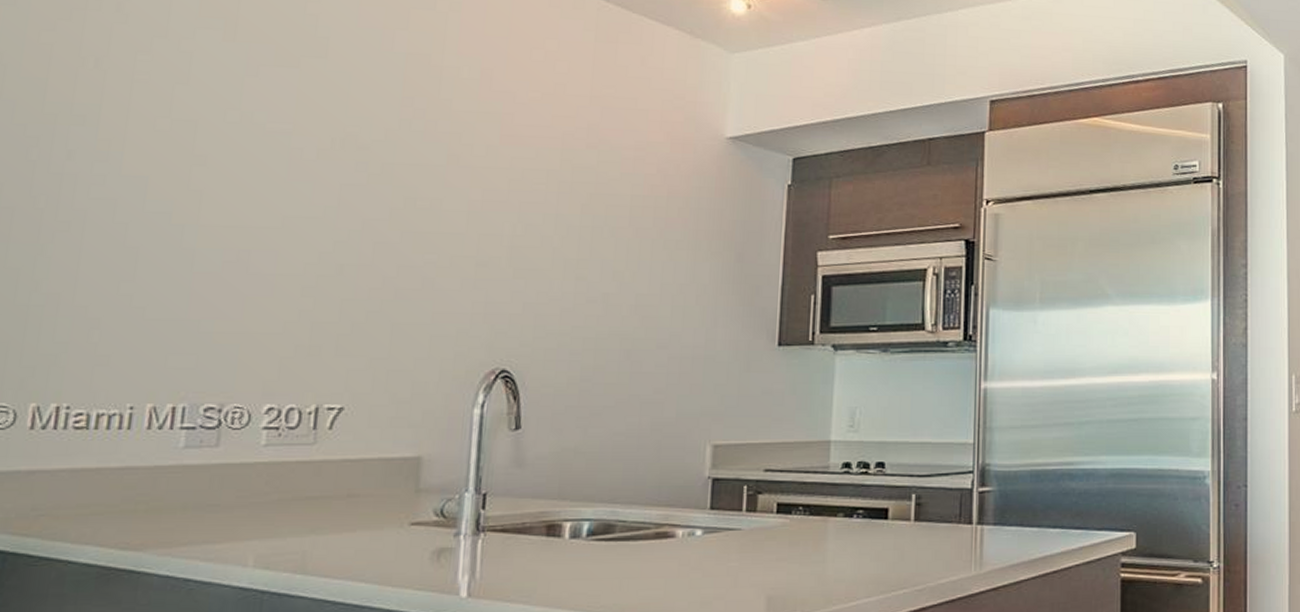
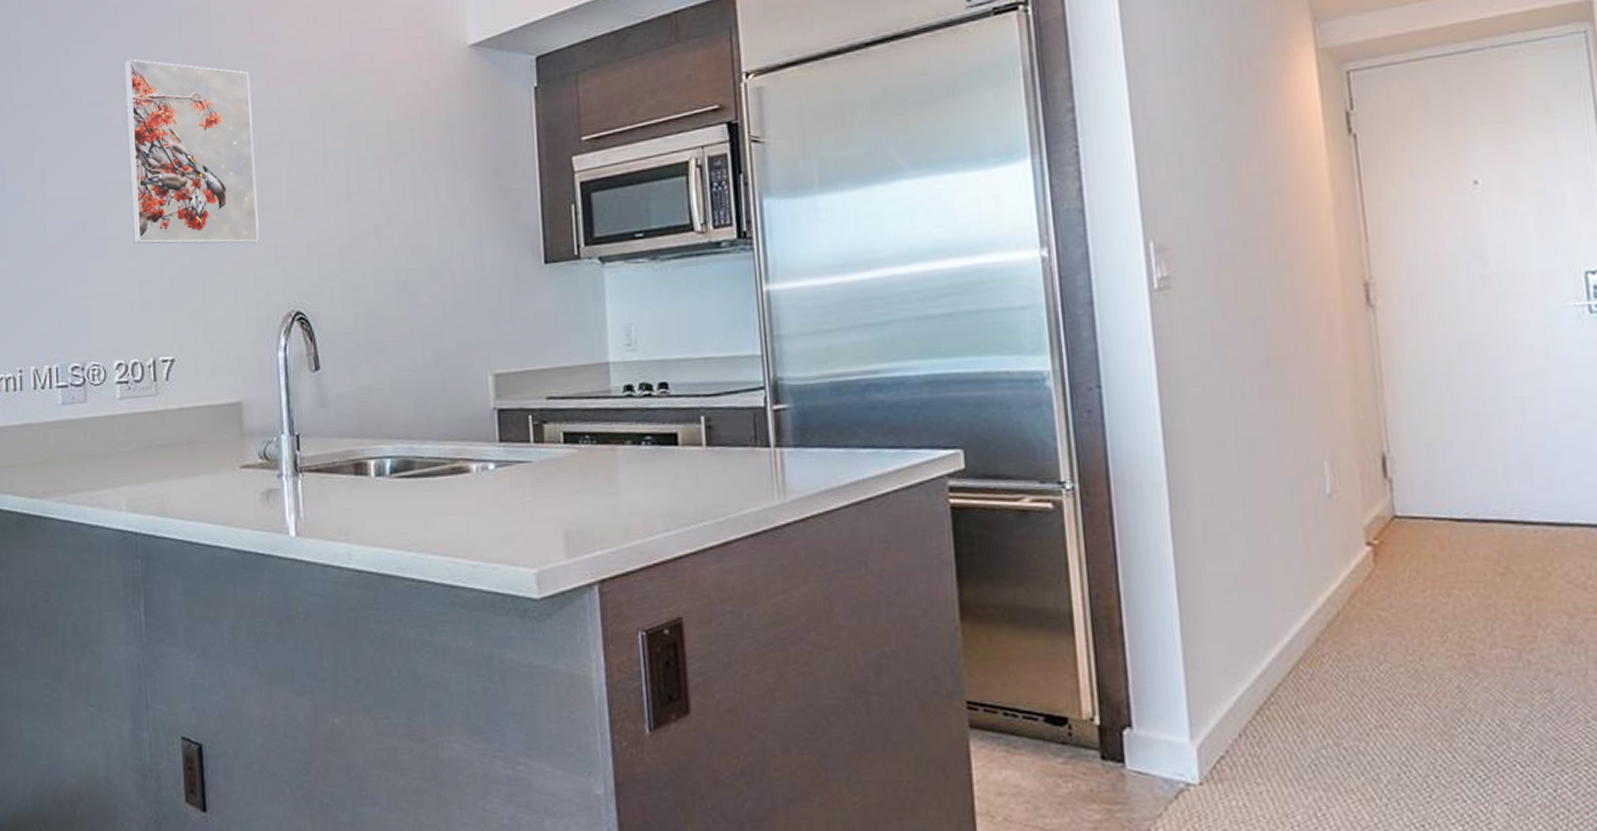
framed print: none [310,93,482,297] -> present [124,58,259,244]

